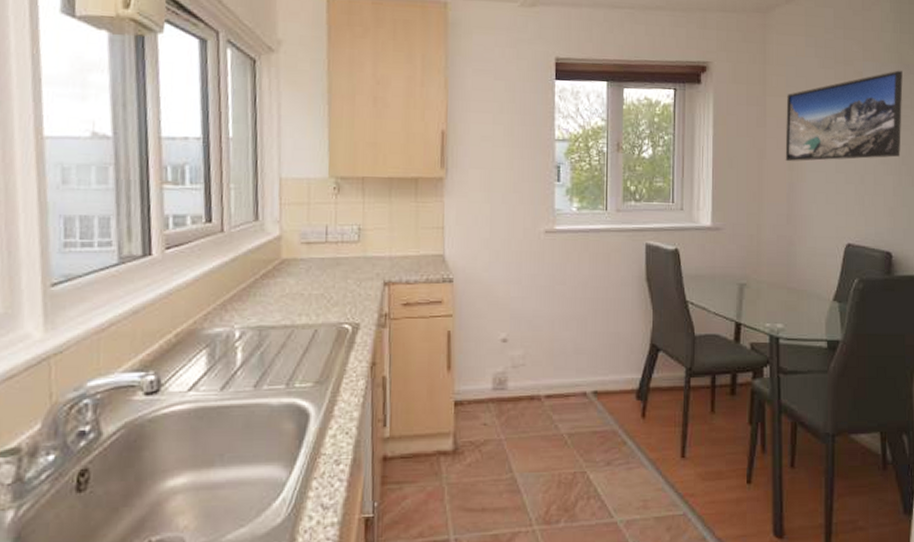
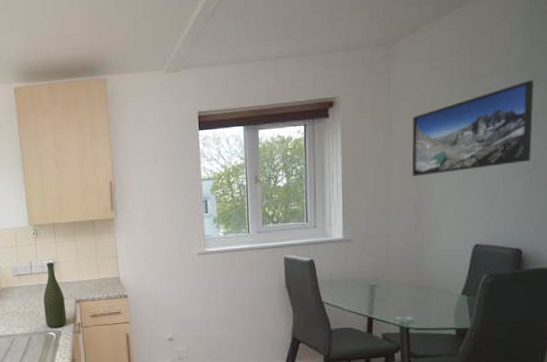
bottle: none [338,229,370,318] -> present [43,262,67,328]

